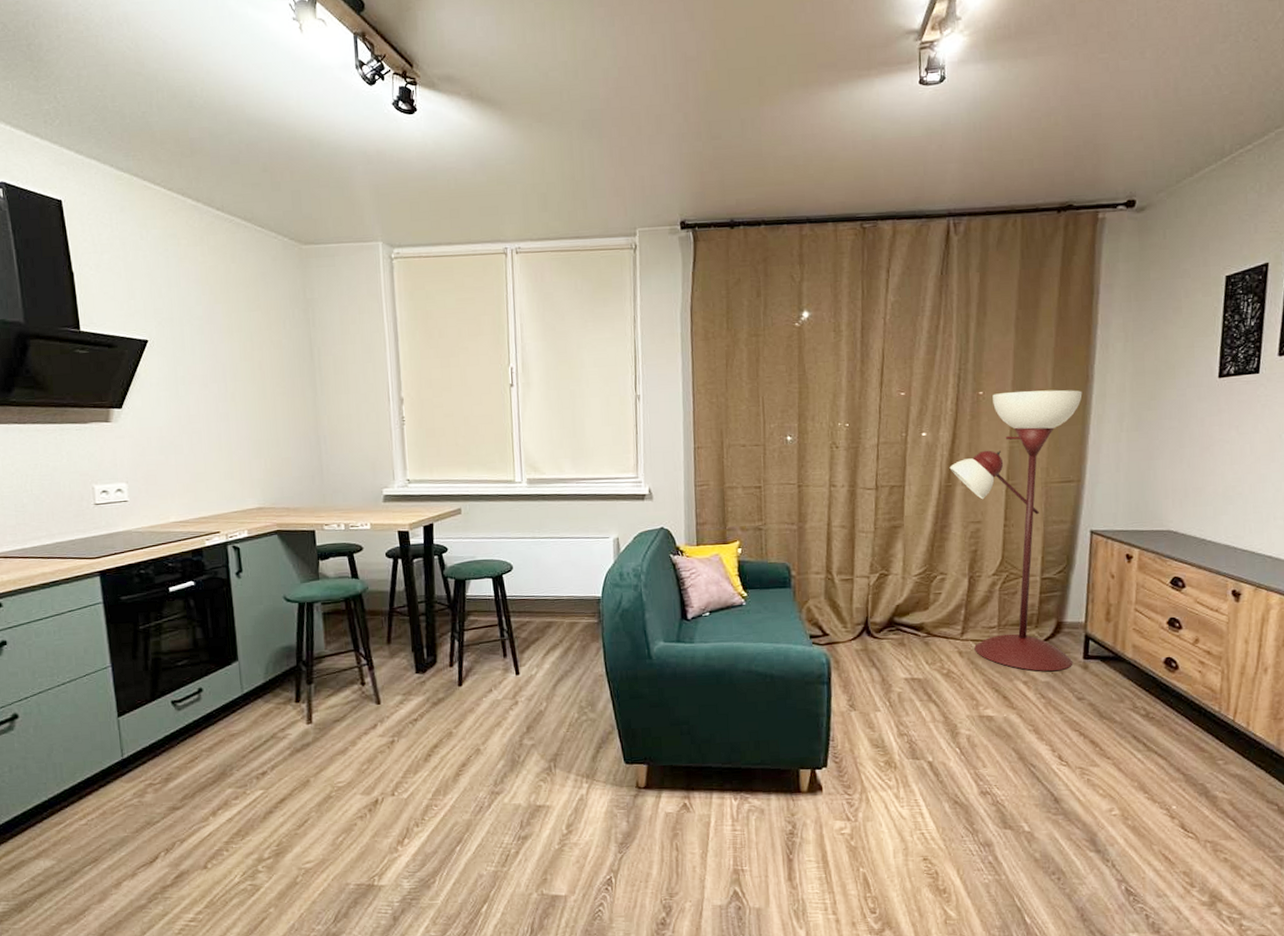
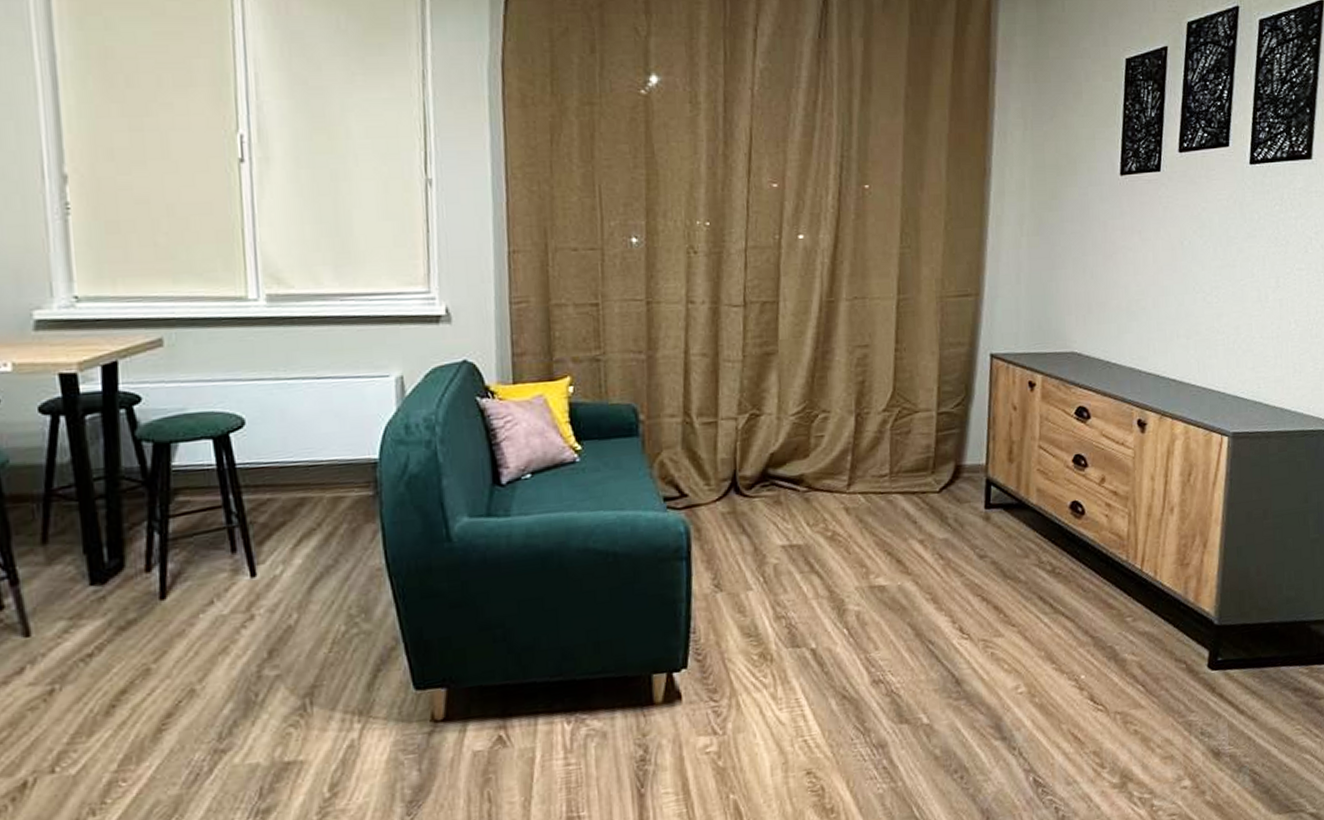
floor lamp: present [949,389,1083,671] -> none [831,184,980,527]

